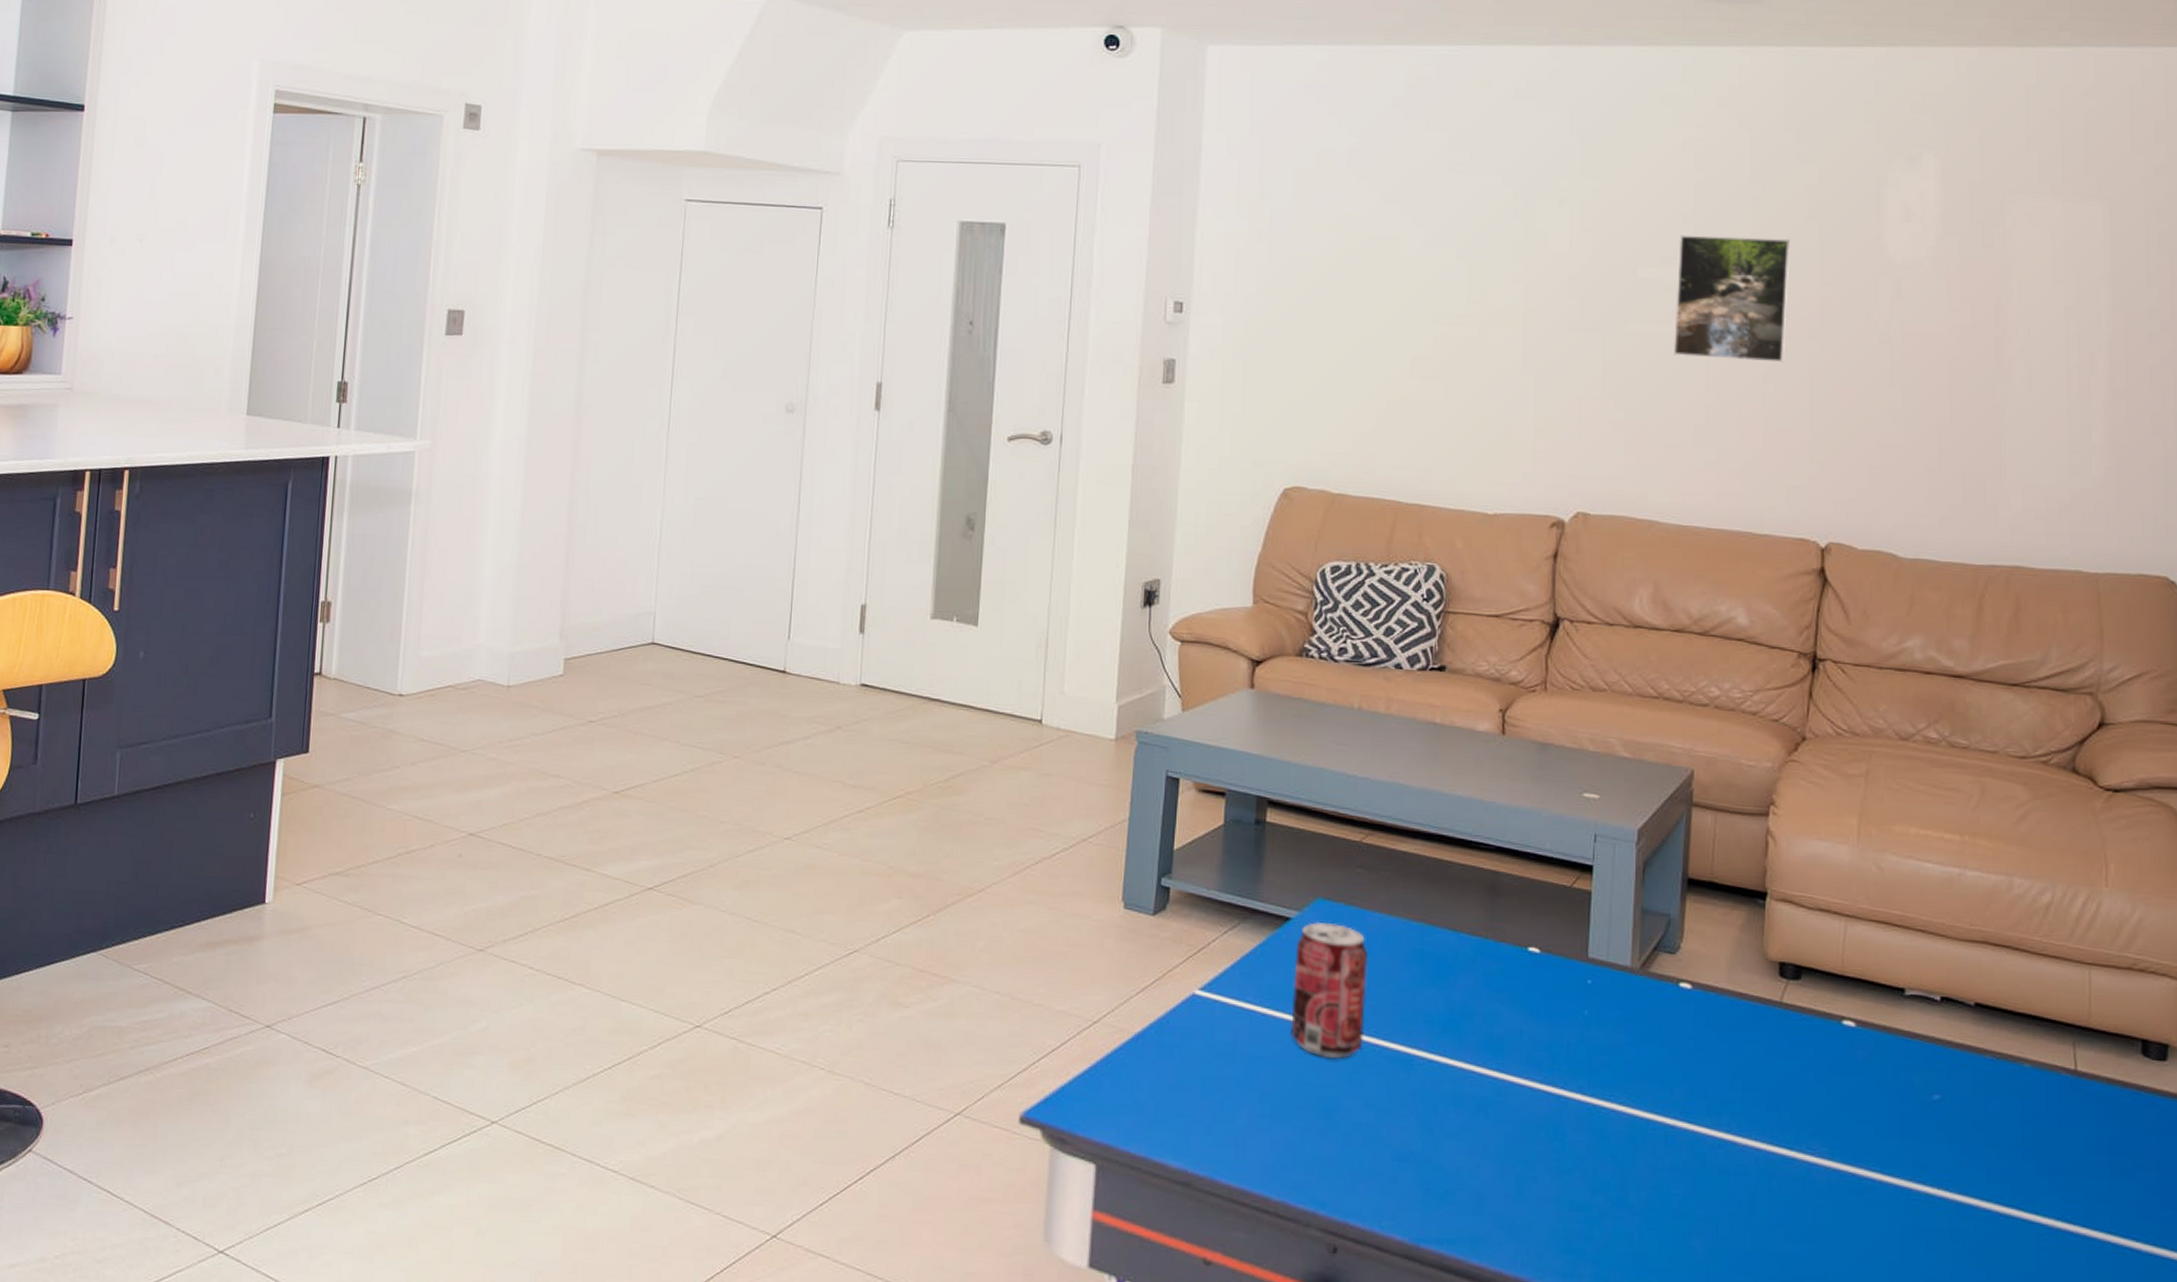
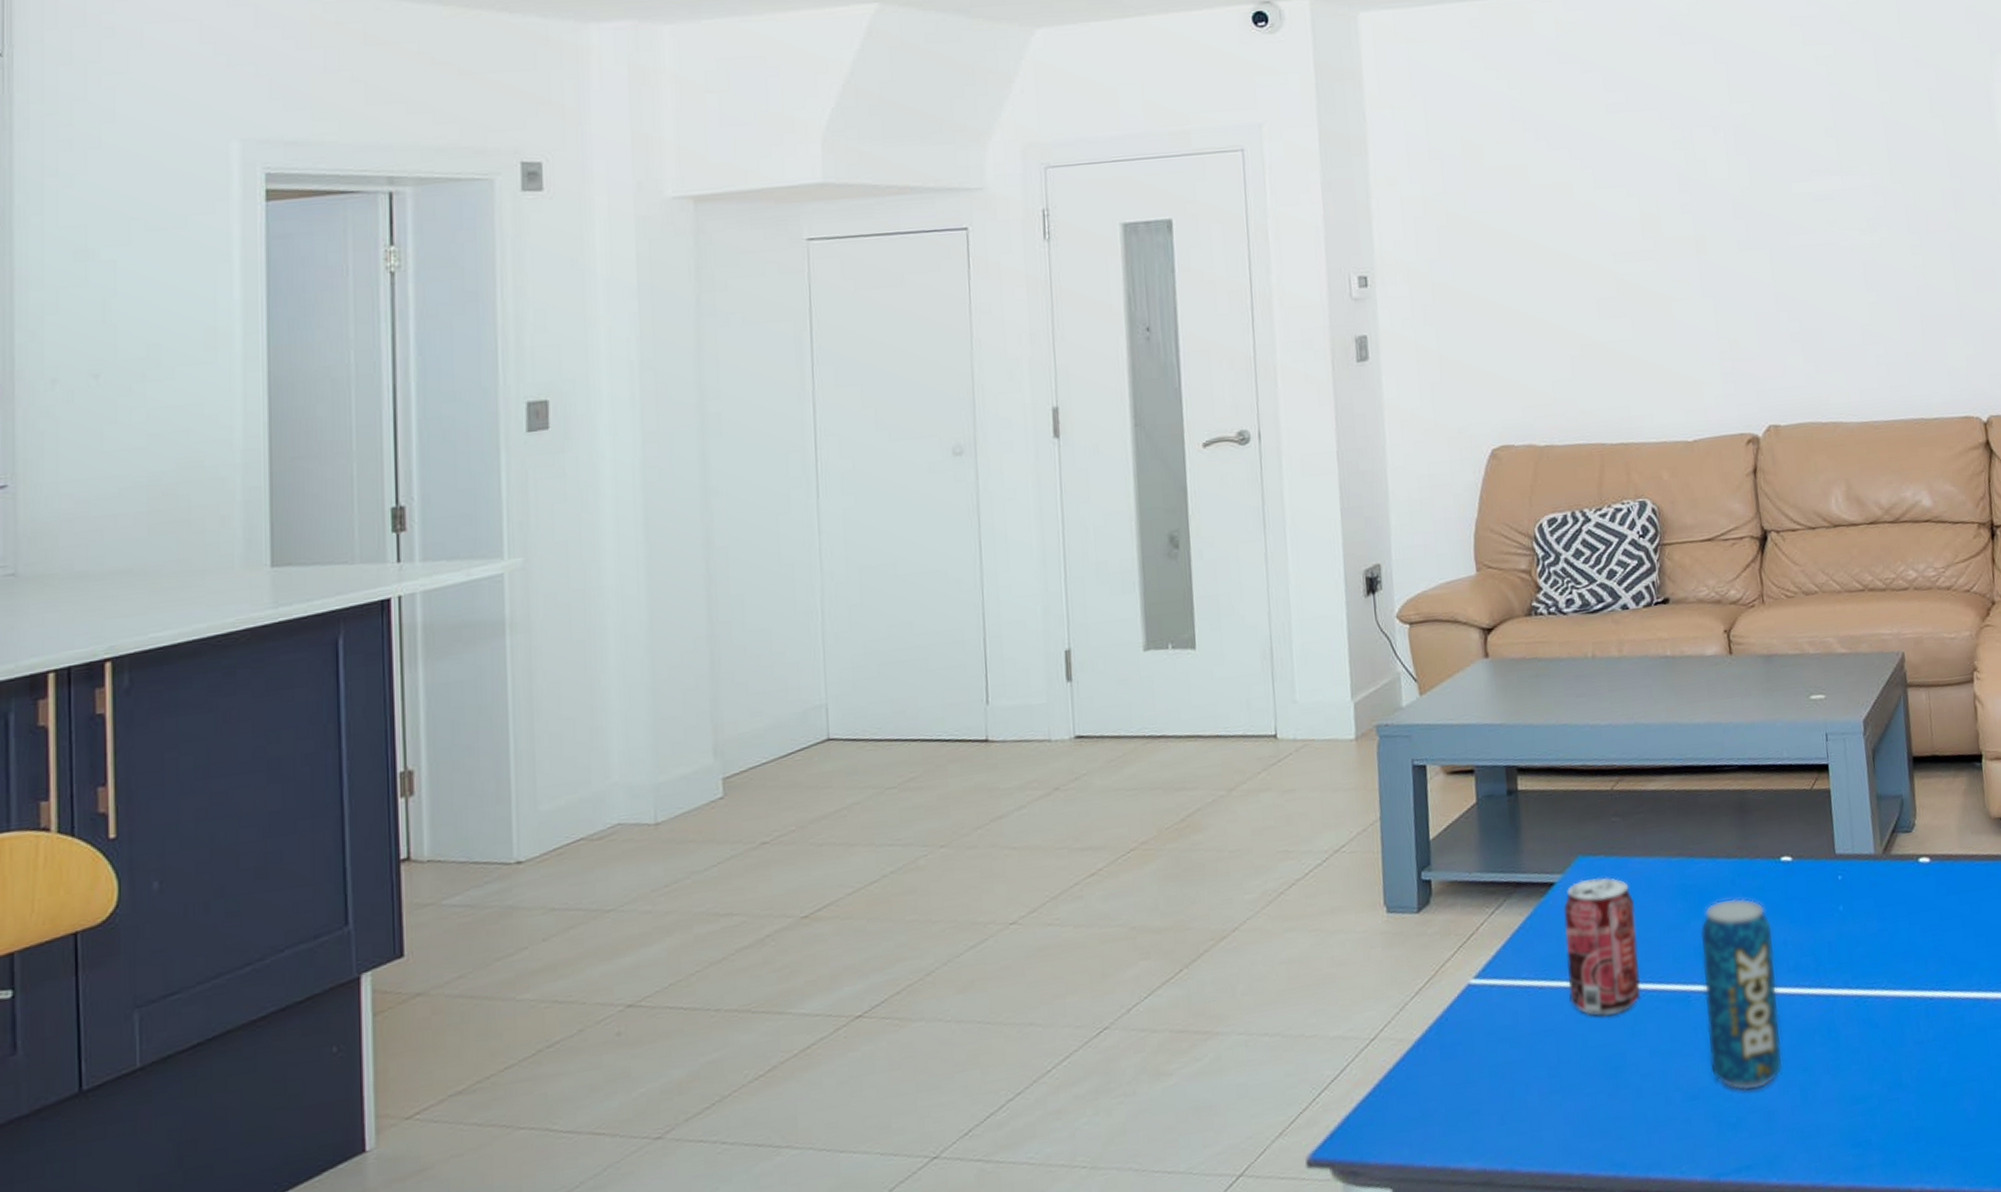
beverage can: none [1424,974,1510,1169] -> present [1700,898,1783,1091]
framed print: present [1674,235,1791,363] -> none [1824,139,1929,262]

